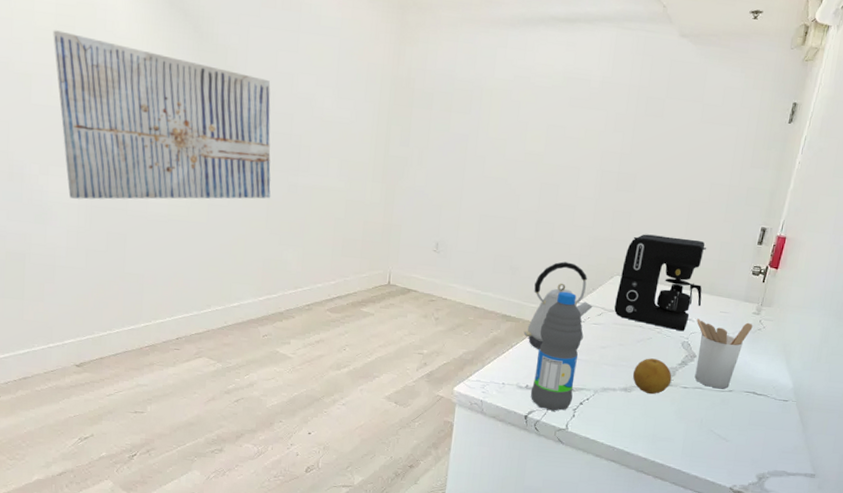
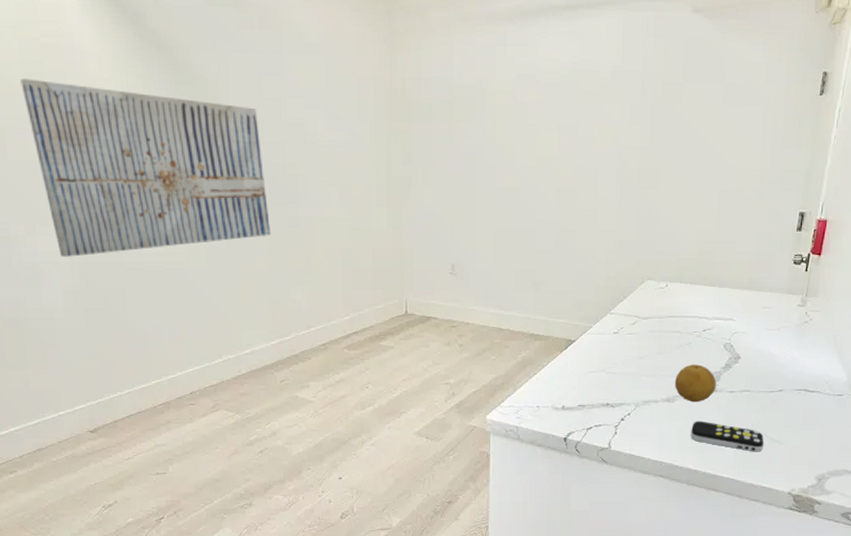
kettle: present [523,261,593,351] -> none [554,271,625,368]
water bottle: present [530,291,583,411] -> none [567,302,617,430]
coffee maker: present [614,234,706,332] -> none [649,232,742,333]
remote control: none [644,411,712,447] -> present [691,421,764,452]
utensil holder: present [694,318,753,389] -> none [738,316,799,390]

